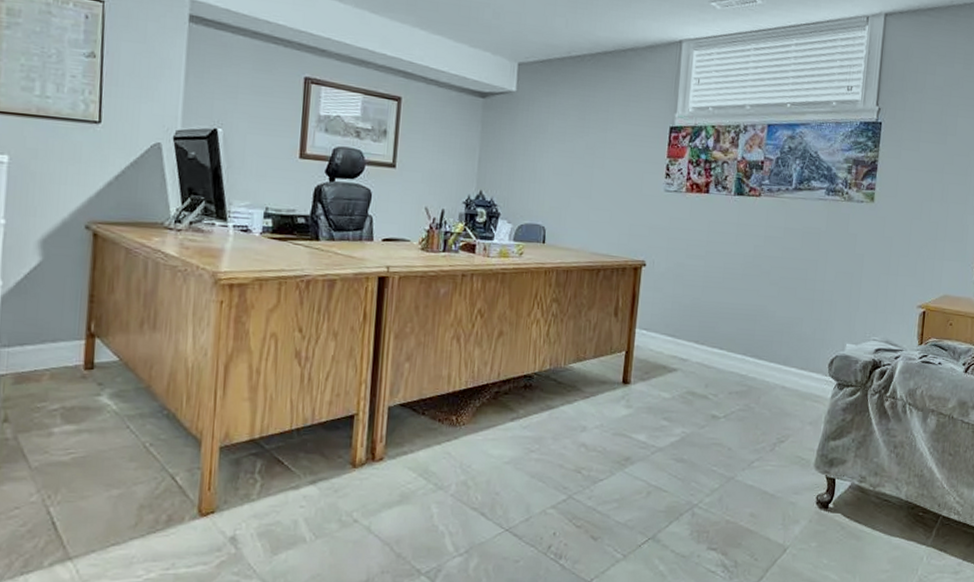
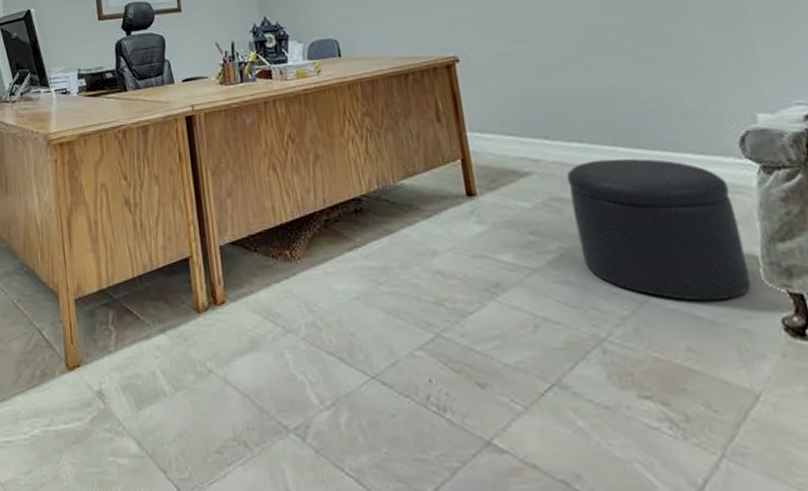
ottoman: none [697,365,812,480] -> present [566,158,751,301]

